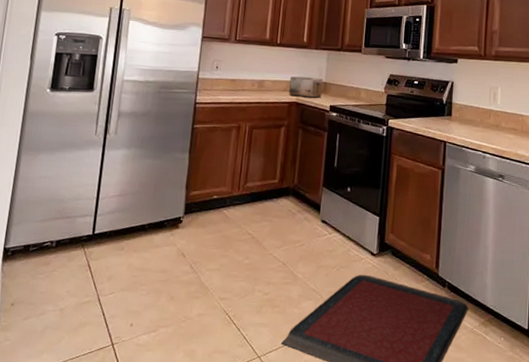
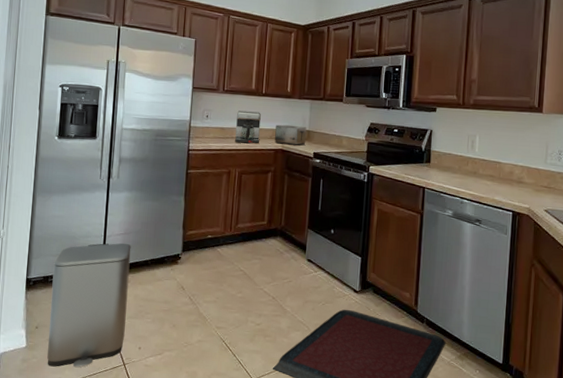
pedal bin: none [22,205,127,350] -> present [47,243,131,368]
coffee maker: none [246,61,275,97] -> present [235,110,261,144]

